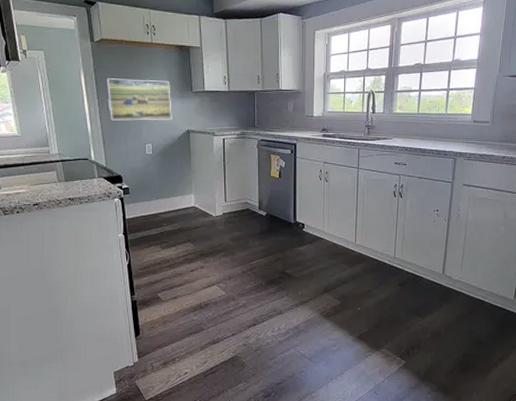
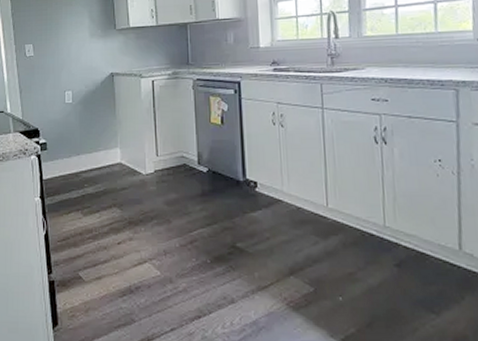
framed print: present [106,78,172,121] -> none [24,19,94,67]

